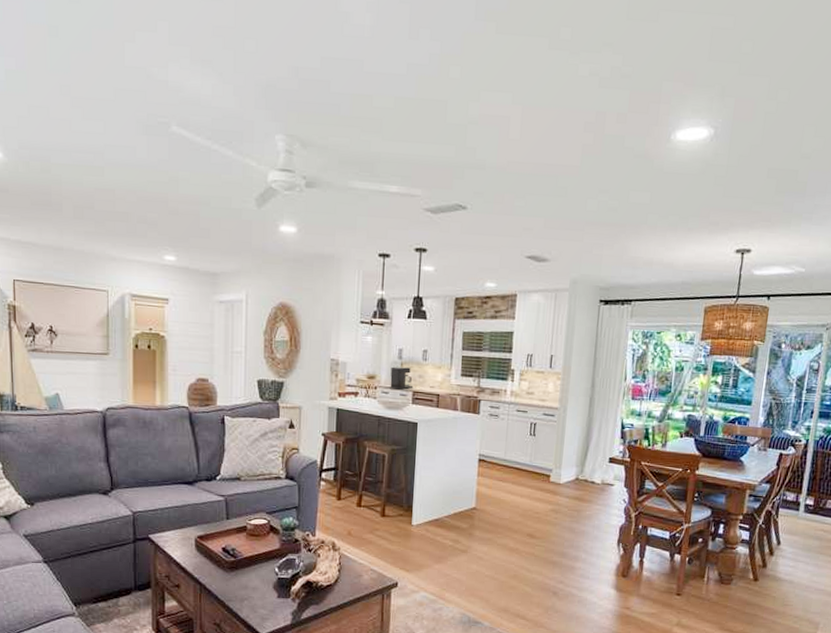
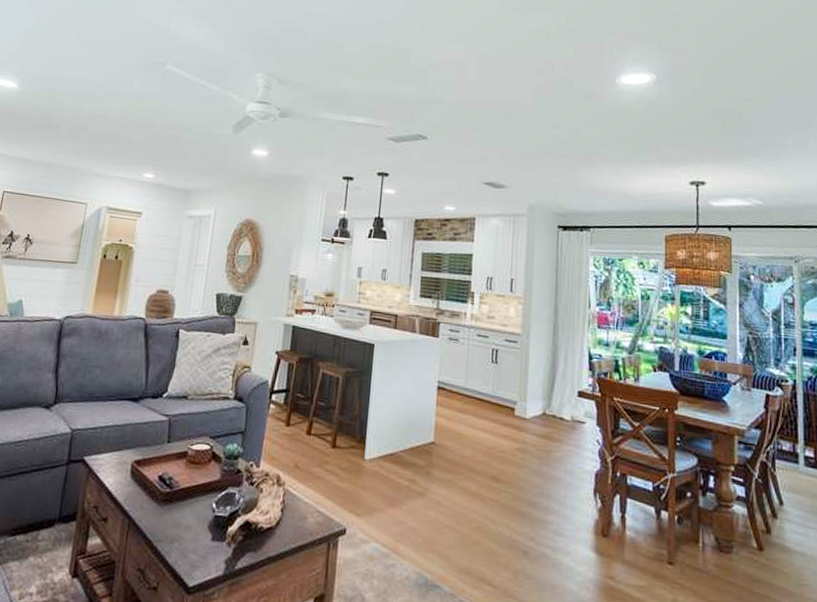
coffee maker: present [390,366,414,390] -> none [347,285,372,309]

